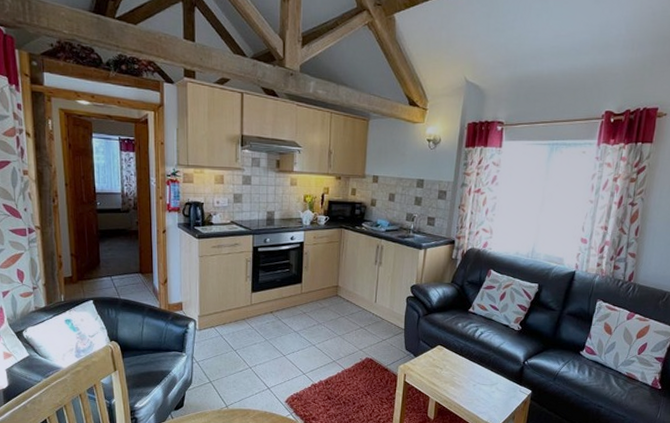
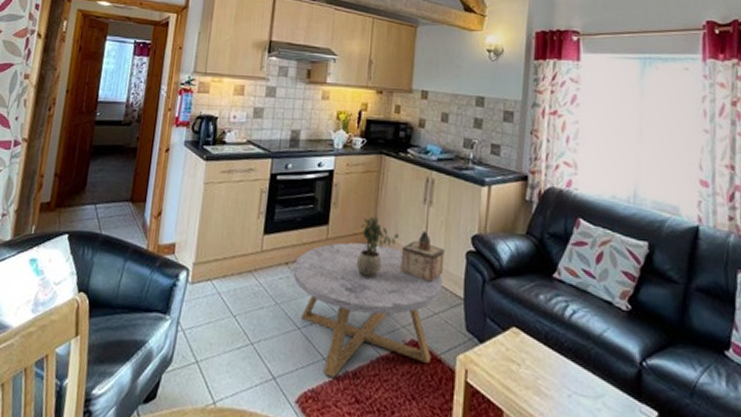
coffee table: none [277,295,390,385] -> present [293,242,444,377]
potted plant: none [324,275,356,319] -> present [356,216,399,279]
decorative box: none [358,284,390,319] -> present [400,230,444,282]

